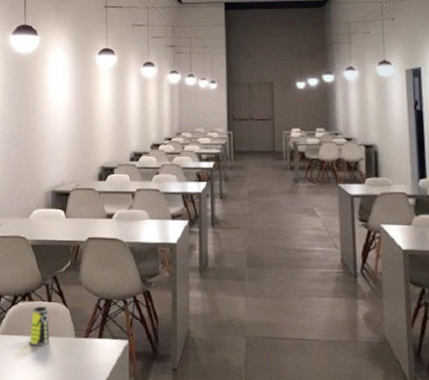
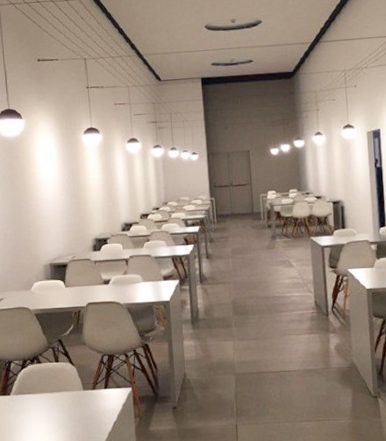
cup: present [30,306,50,346] -> none [41,367,60,401]

